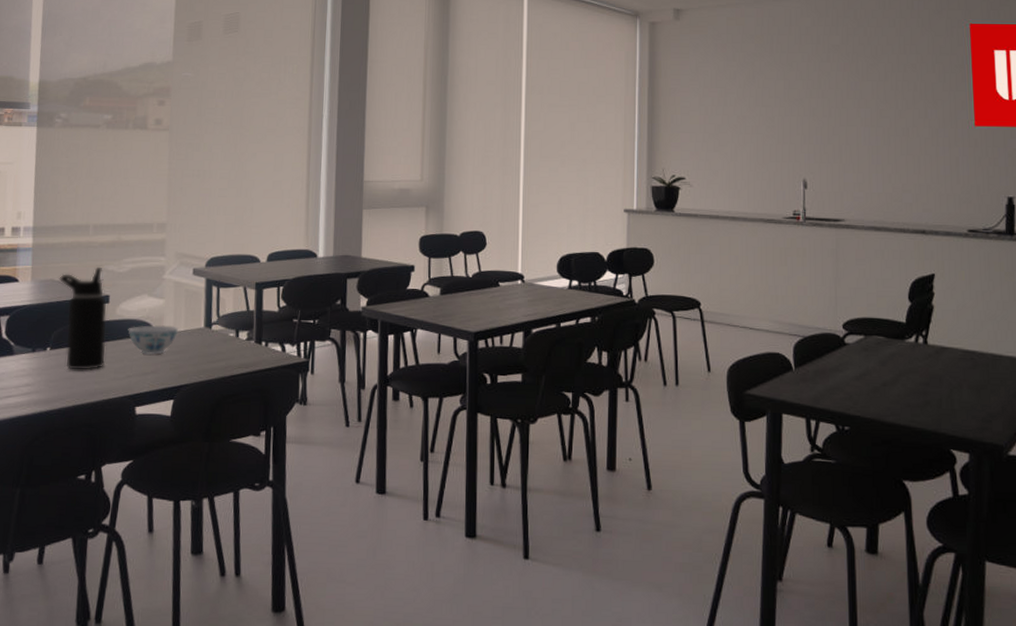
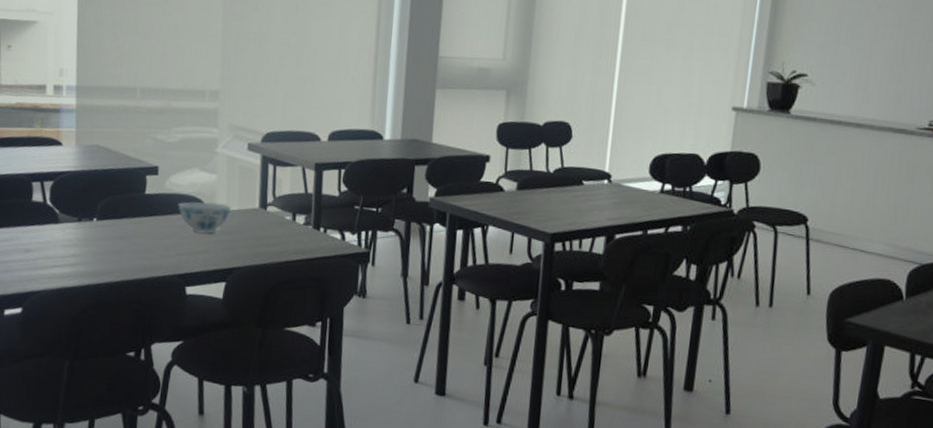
water bottle: present [59,266,107,371] -> none [105,134,156,246]

